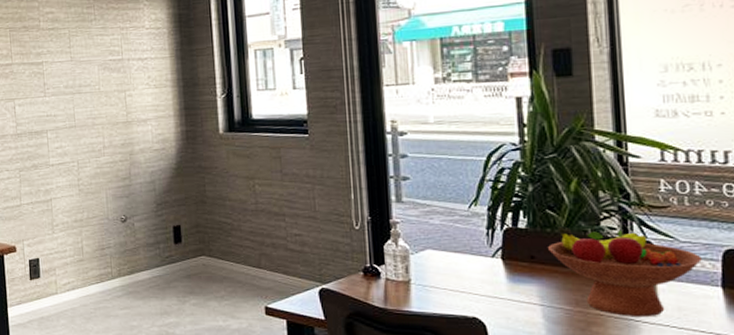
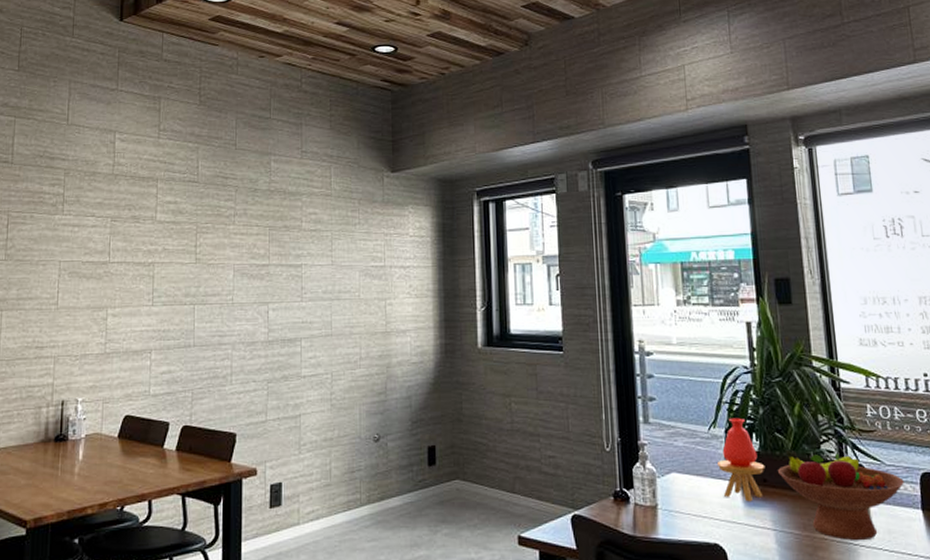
vase: none [477,195,534,278] -> present [716,418,765,502]

